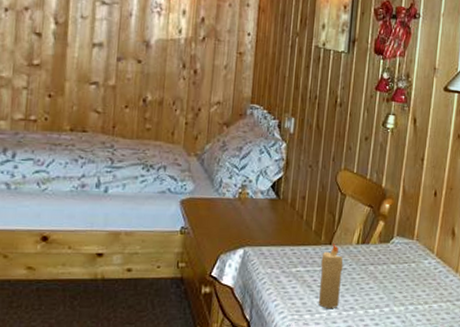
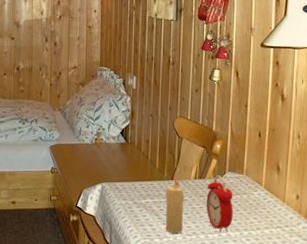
alarm clock: none [368,240,400,308] -> present [206,176,233,233]

